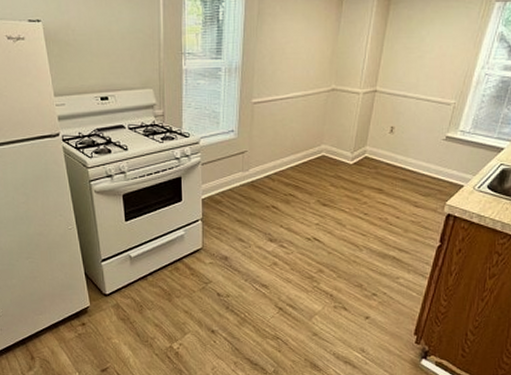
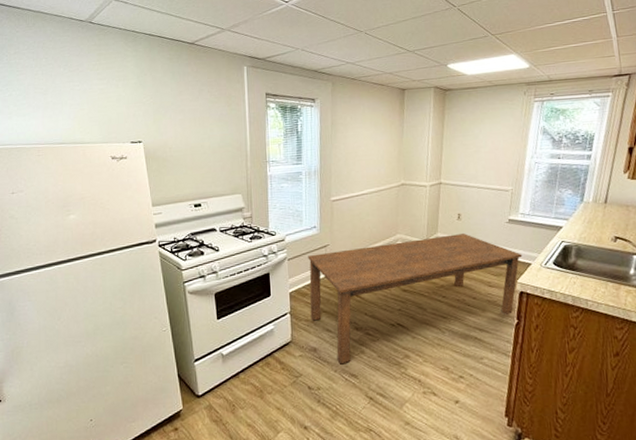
dining table: none [223,149,456,274] -> present [308,234,523,365]

